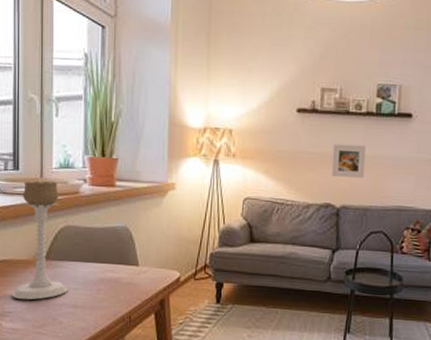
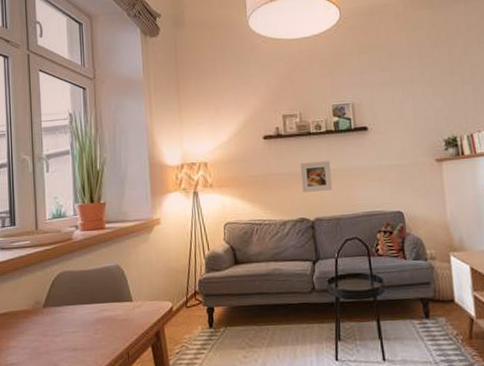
candle holder: present [11,181,68,300] -> none [13,232,67,350]

